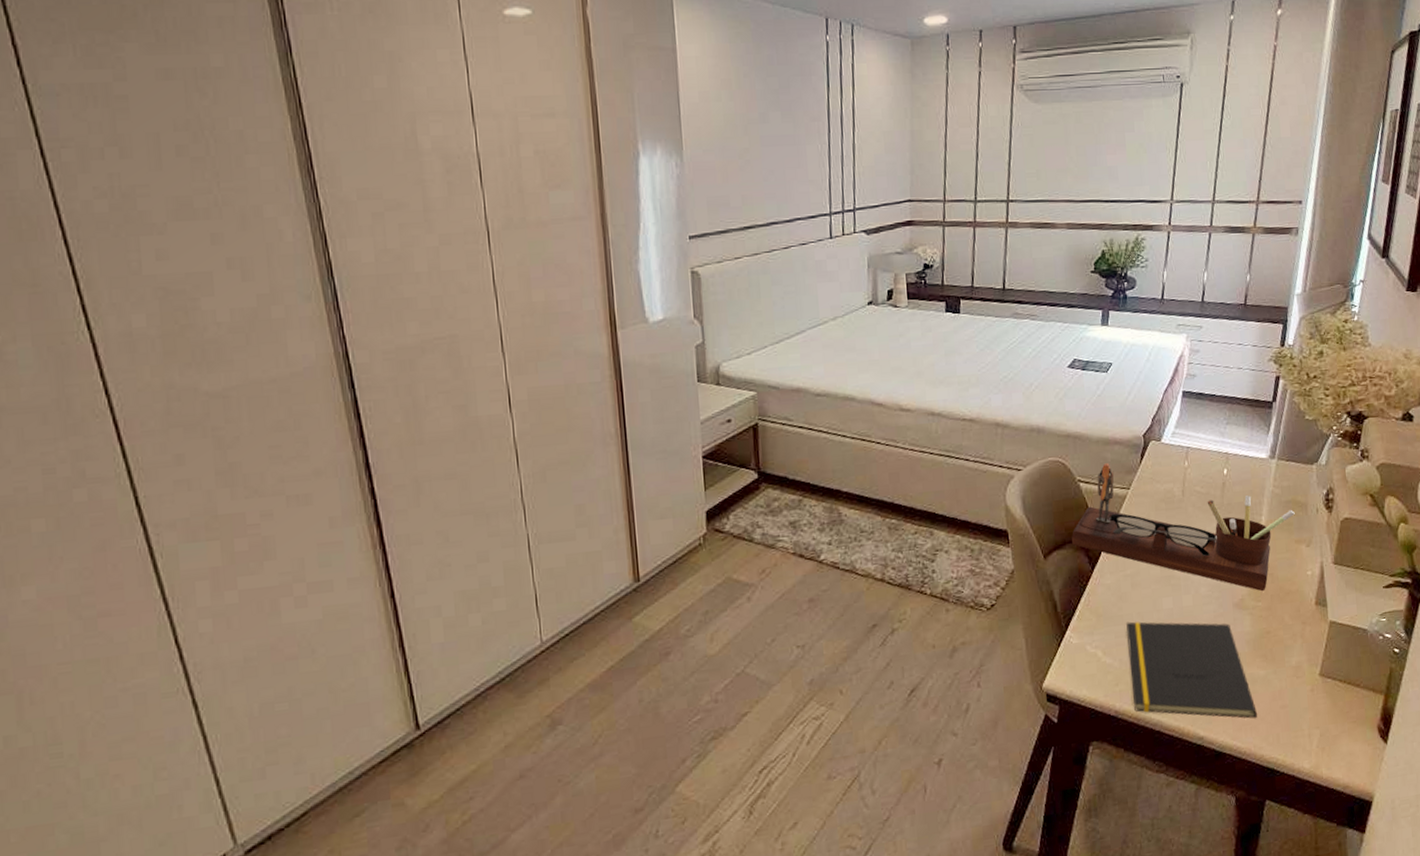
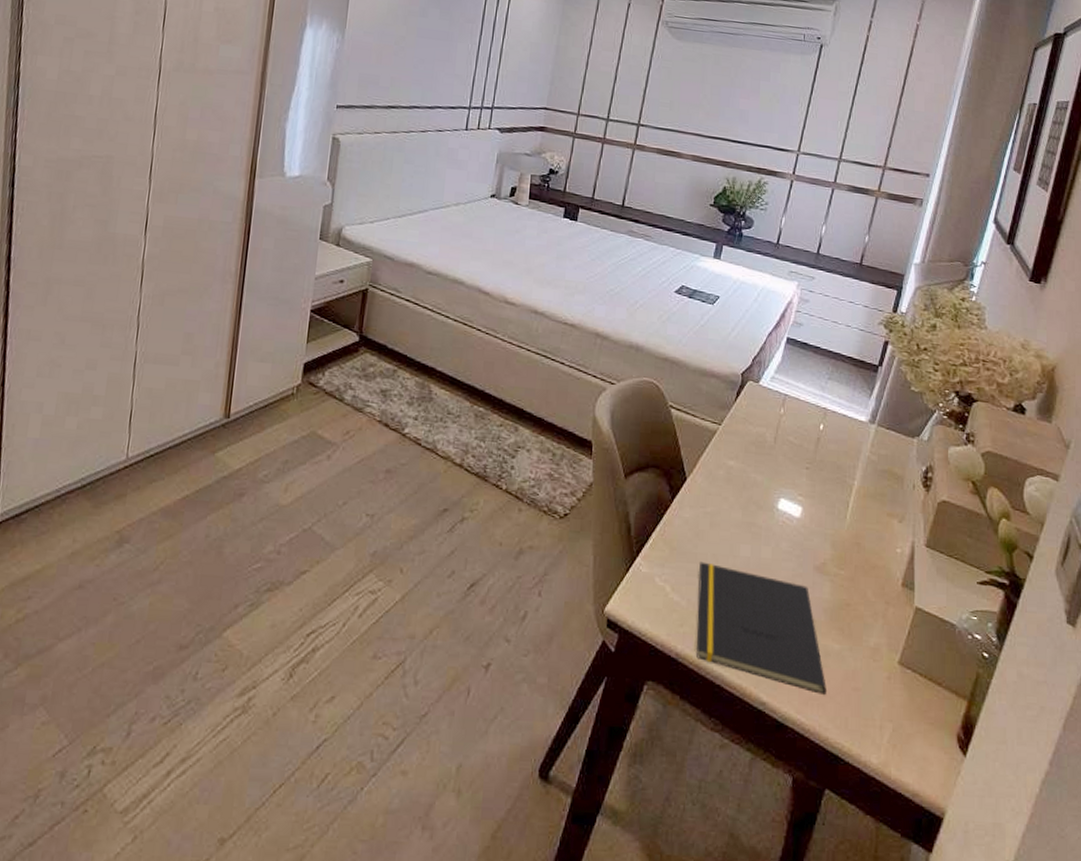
desk organizer: present [1072,463,1295,592] -> none [655,394,890,560]

